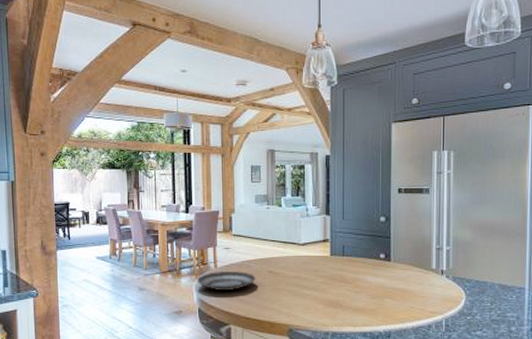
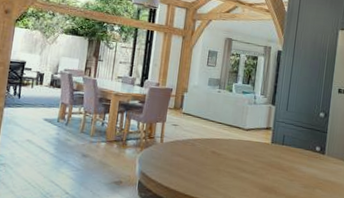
tart tin: present [196,270,256,292] -> none [141,146,199,167]

